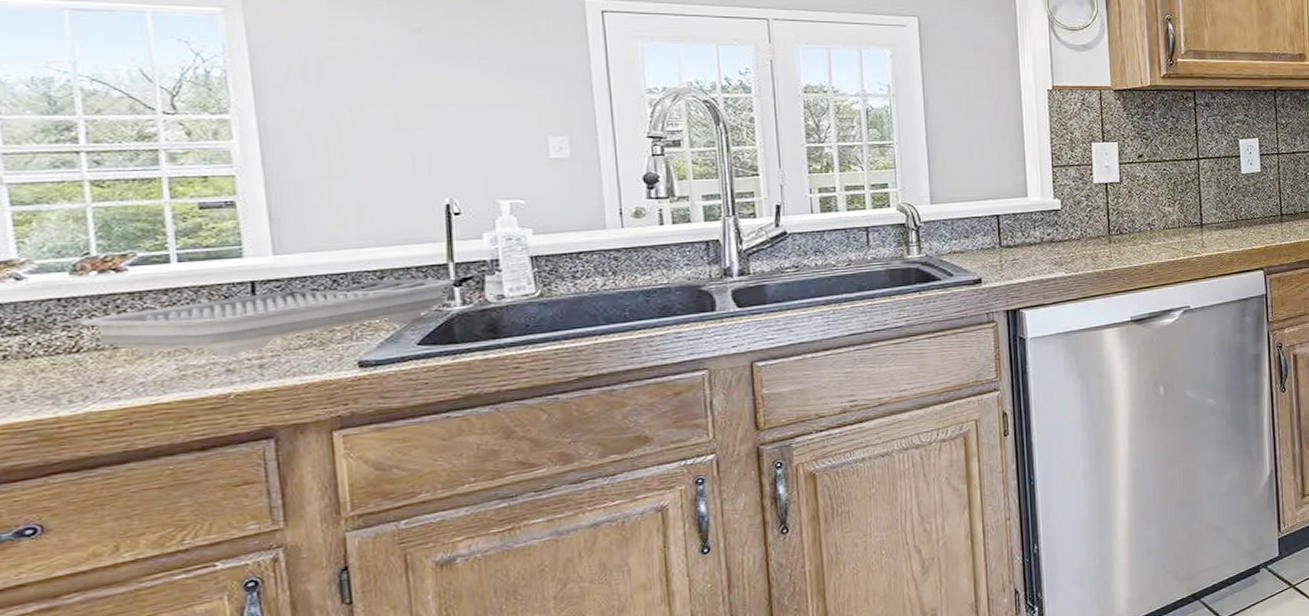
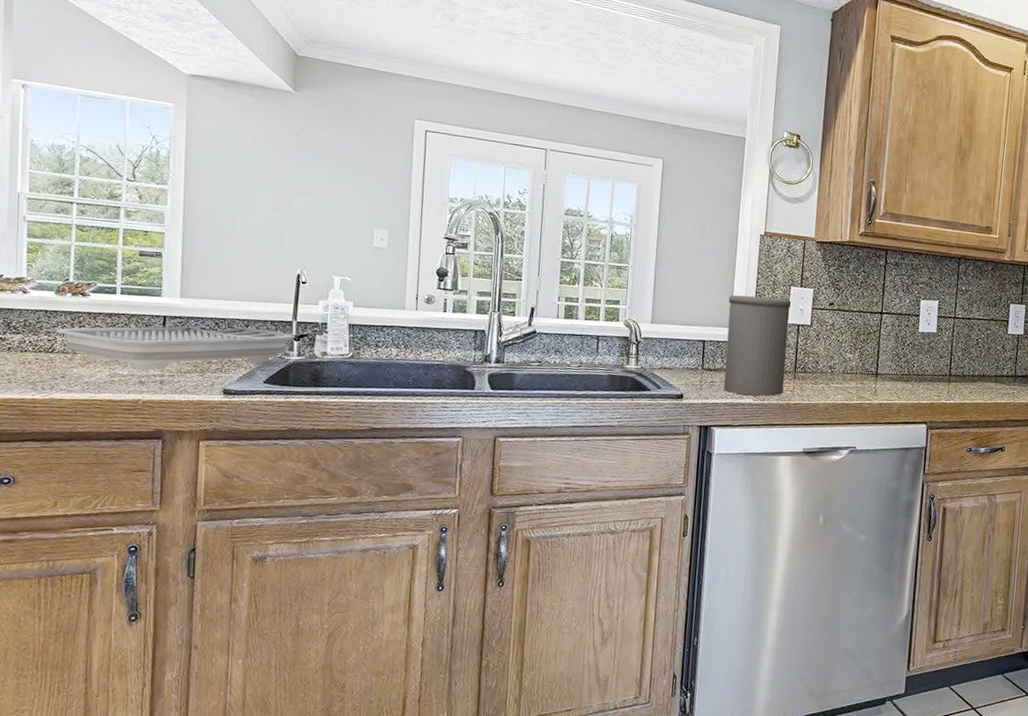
canister: none [1020,157,1099,269] -> present [724,294,792,396]

